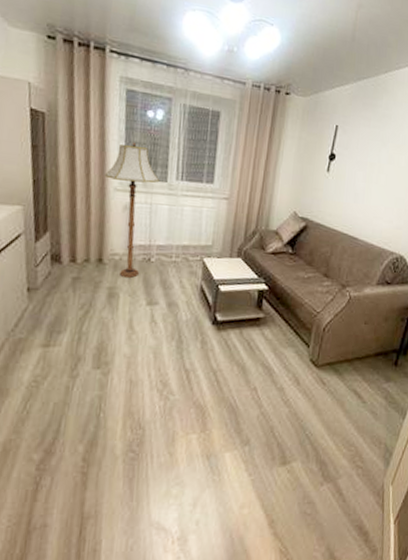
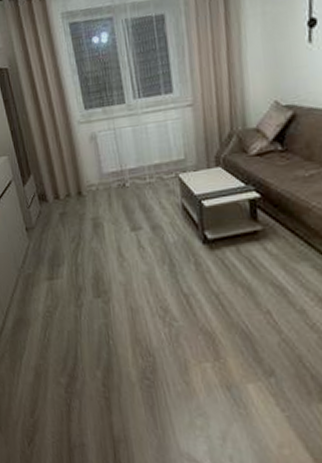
floor lamp: present [104,142,160,278] -> none [67,72,118,206]

